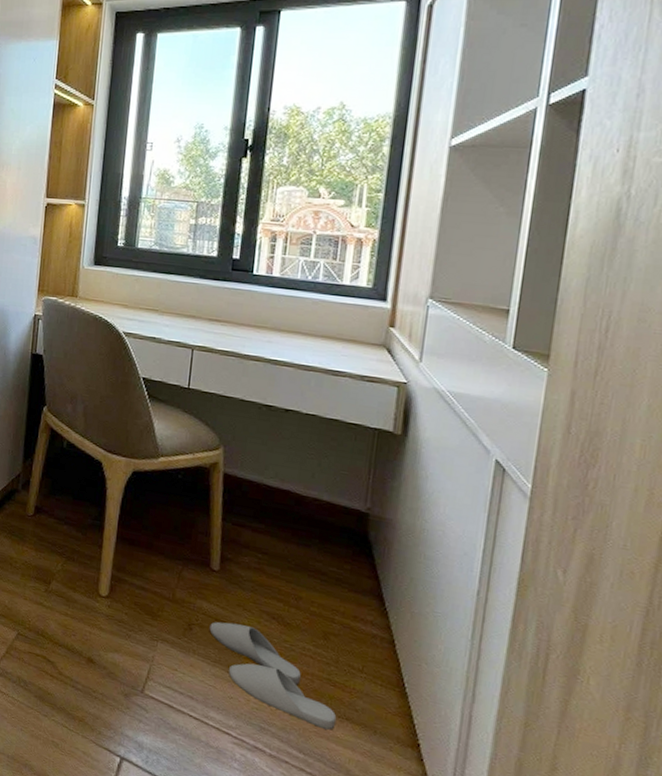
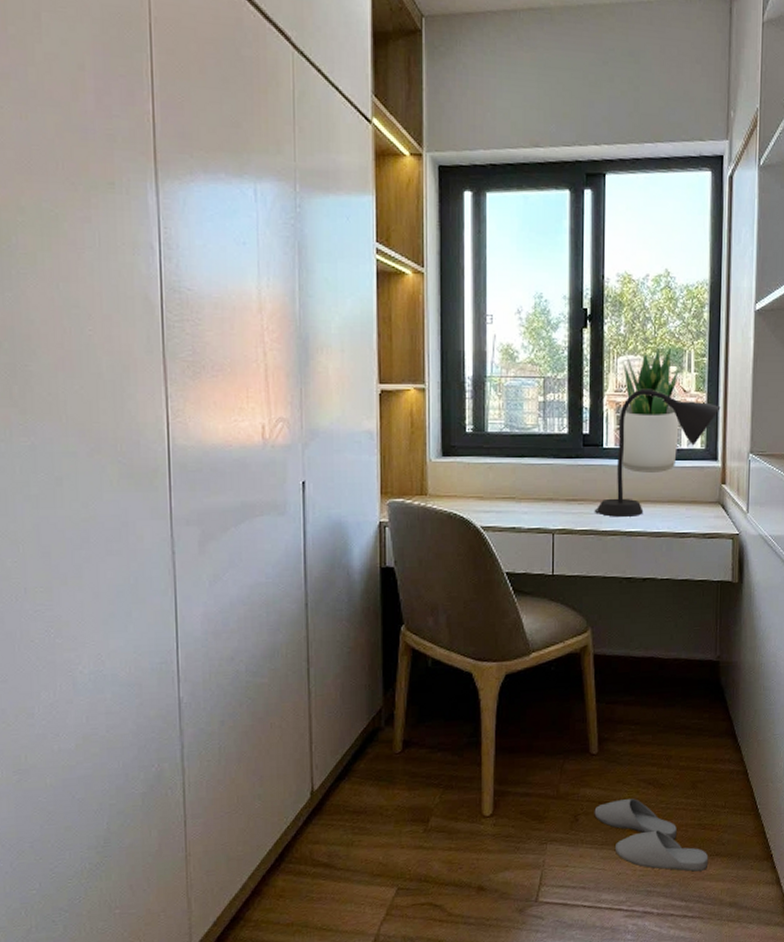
desk lamp: none [238,220,396,346] -> present [595,388,721,517]
planter: none [272,181,348,306] -> present [620,348,680,473]

